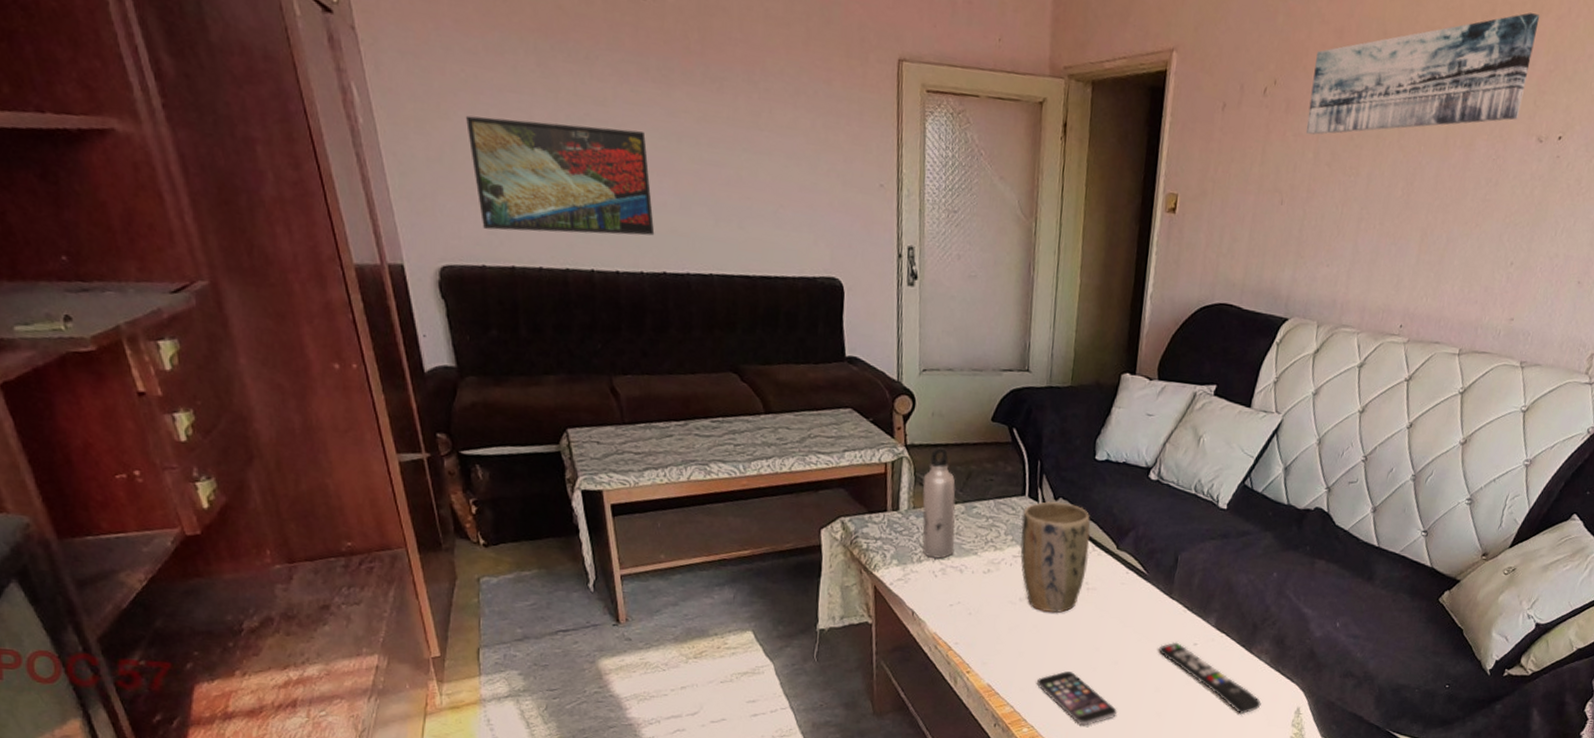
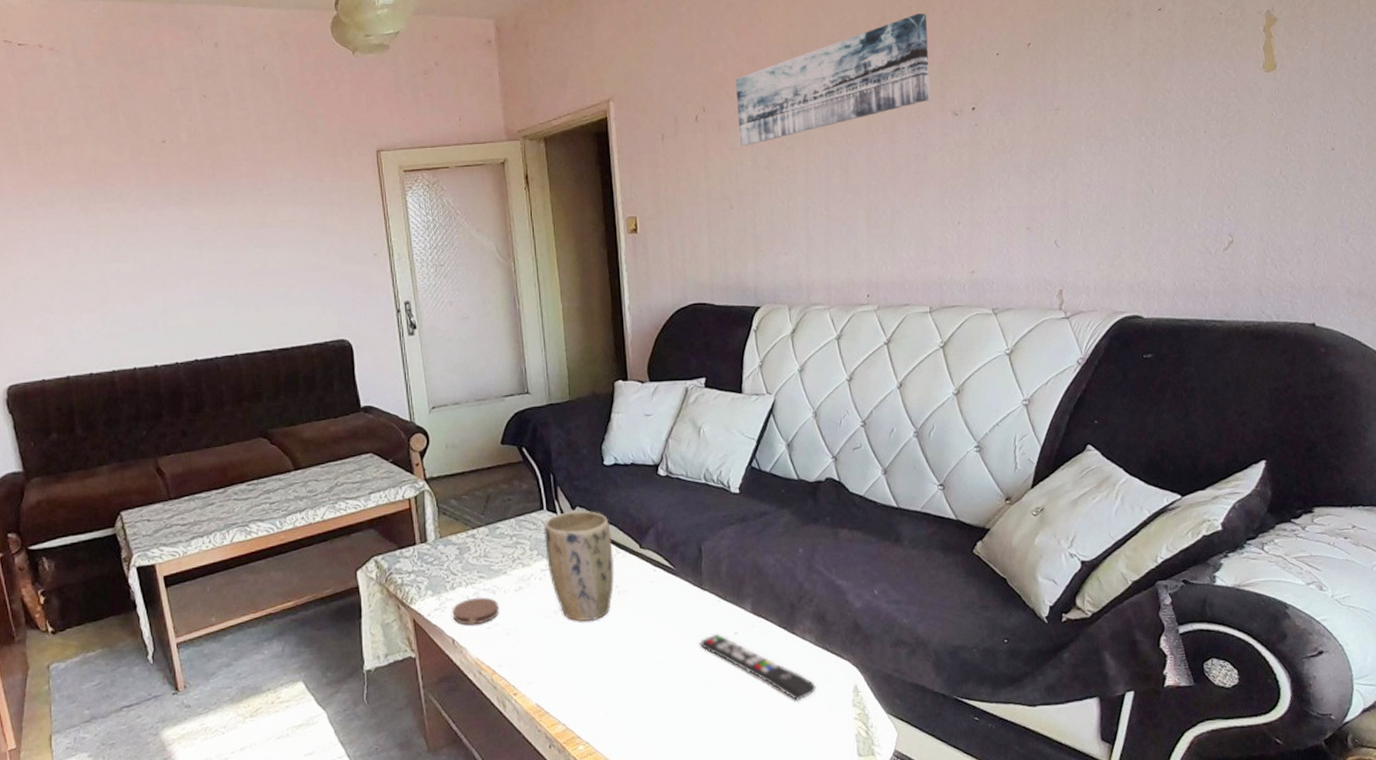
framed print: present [465,115,655,236] -> none [24,247,186,348]
coaster: none [915,573,965,601] -> present [452,597,500,625]
water bottle: present [922,448,956,559] -> none [445,477,484,584]
smartphone: present [1037,671,1117,726] -> none [585,680,670,736]

